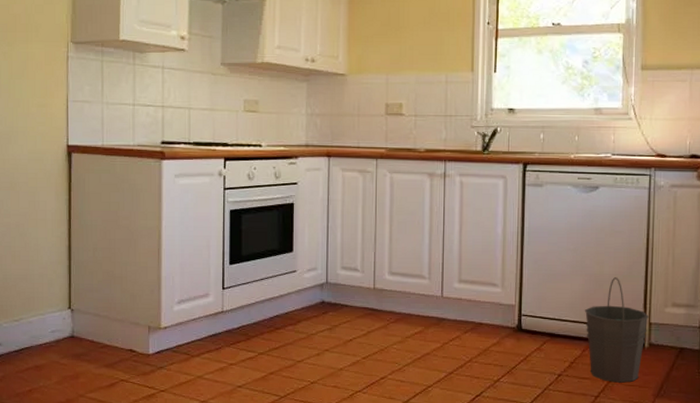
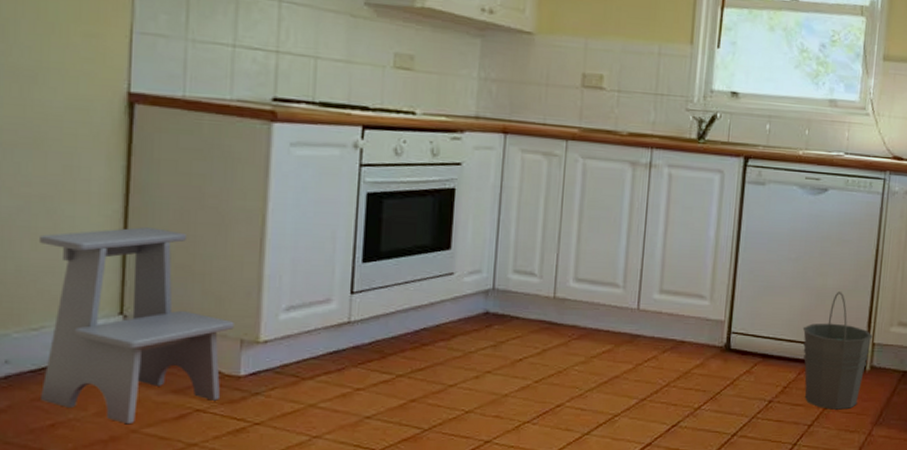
step stool: none [17,243,144,391] -> present [40,227,234,425]

